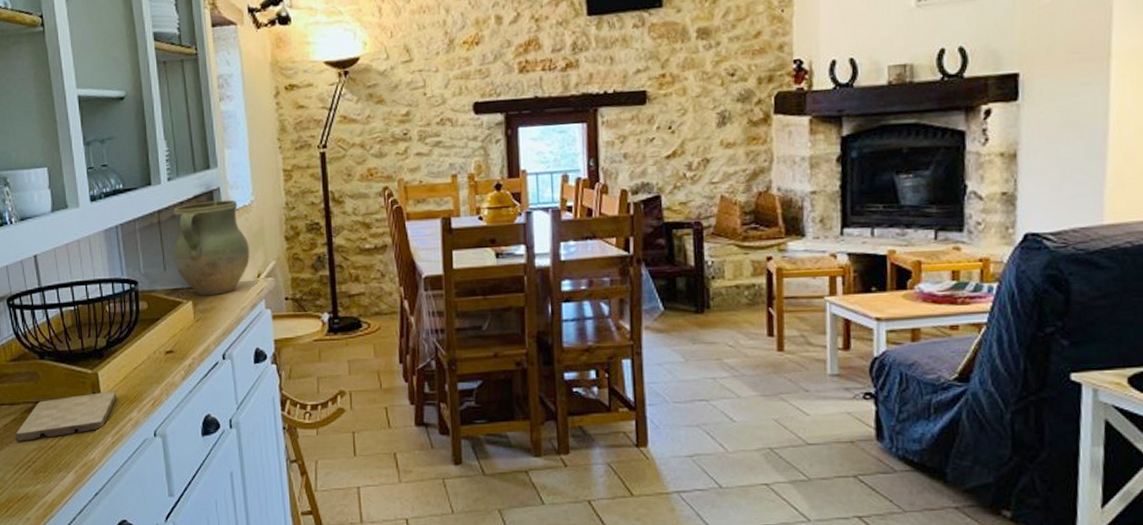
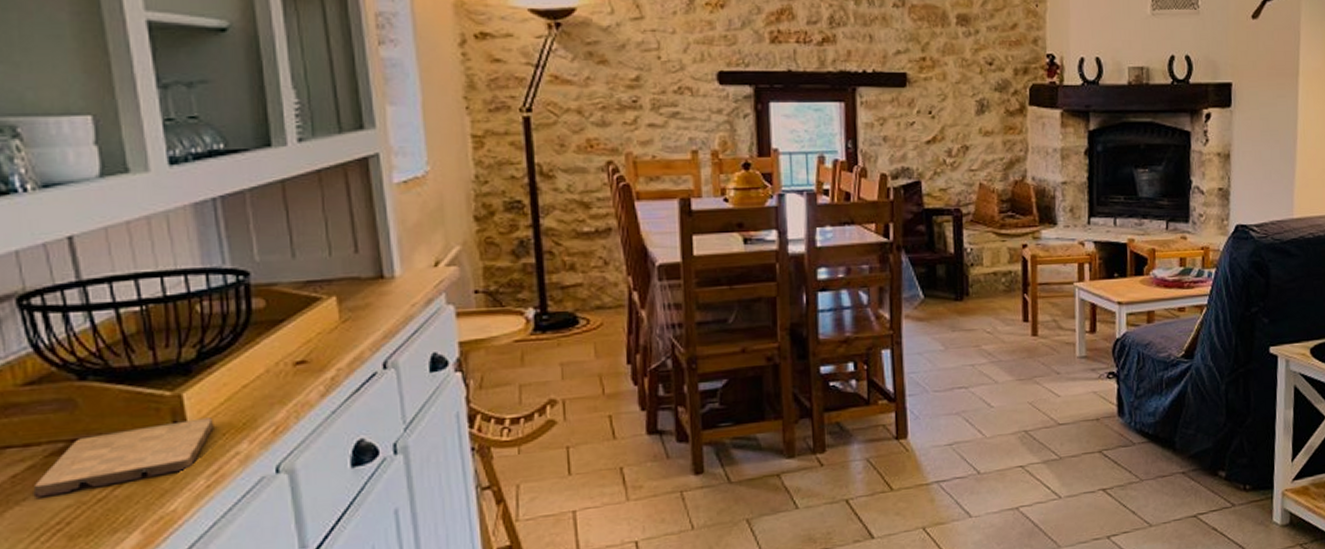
ceramic jug: present [173,199,250,296] -> none [306,169,423,289]

